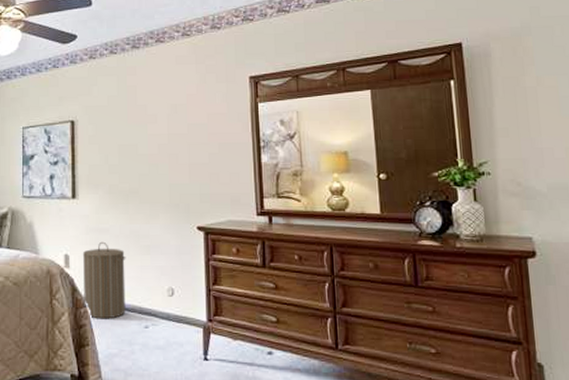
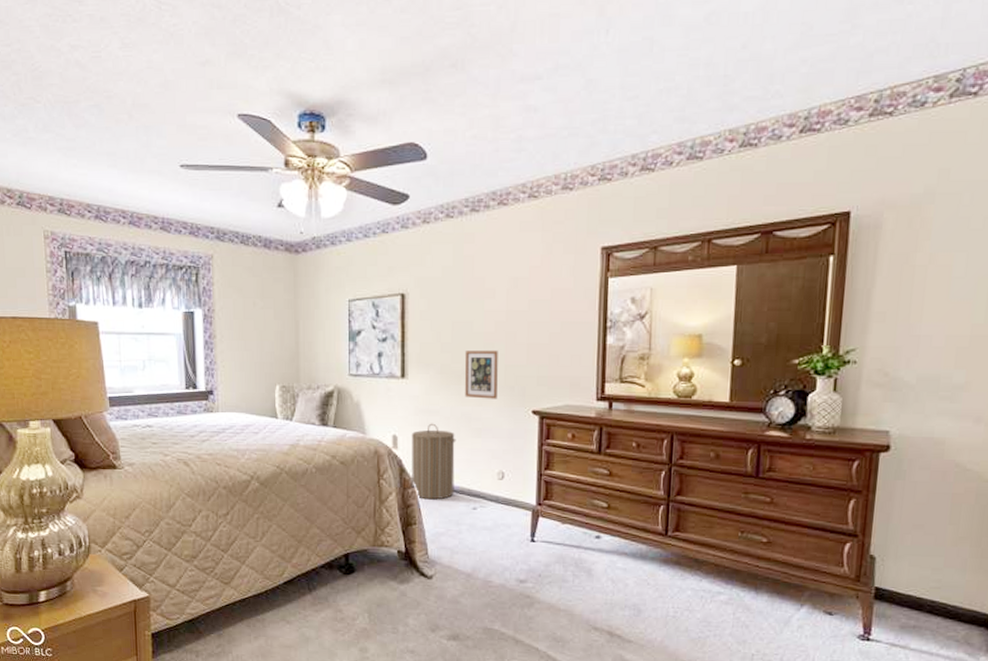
picture frame: none [131,170,163,217] -> present [464,350,498,399]

